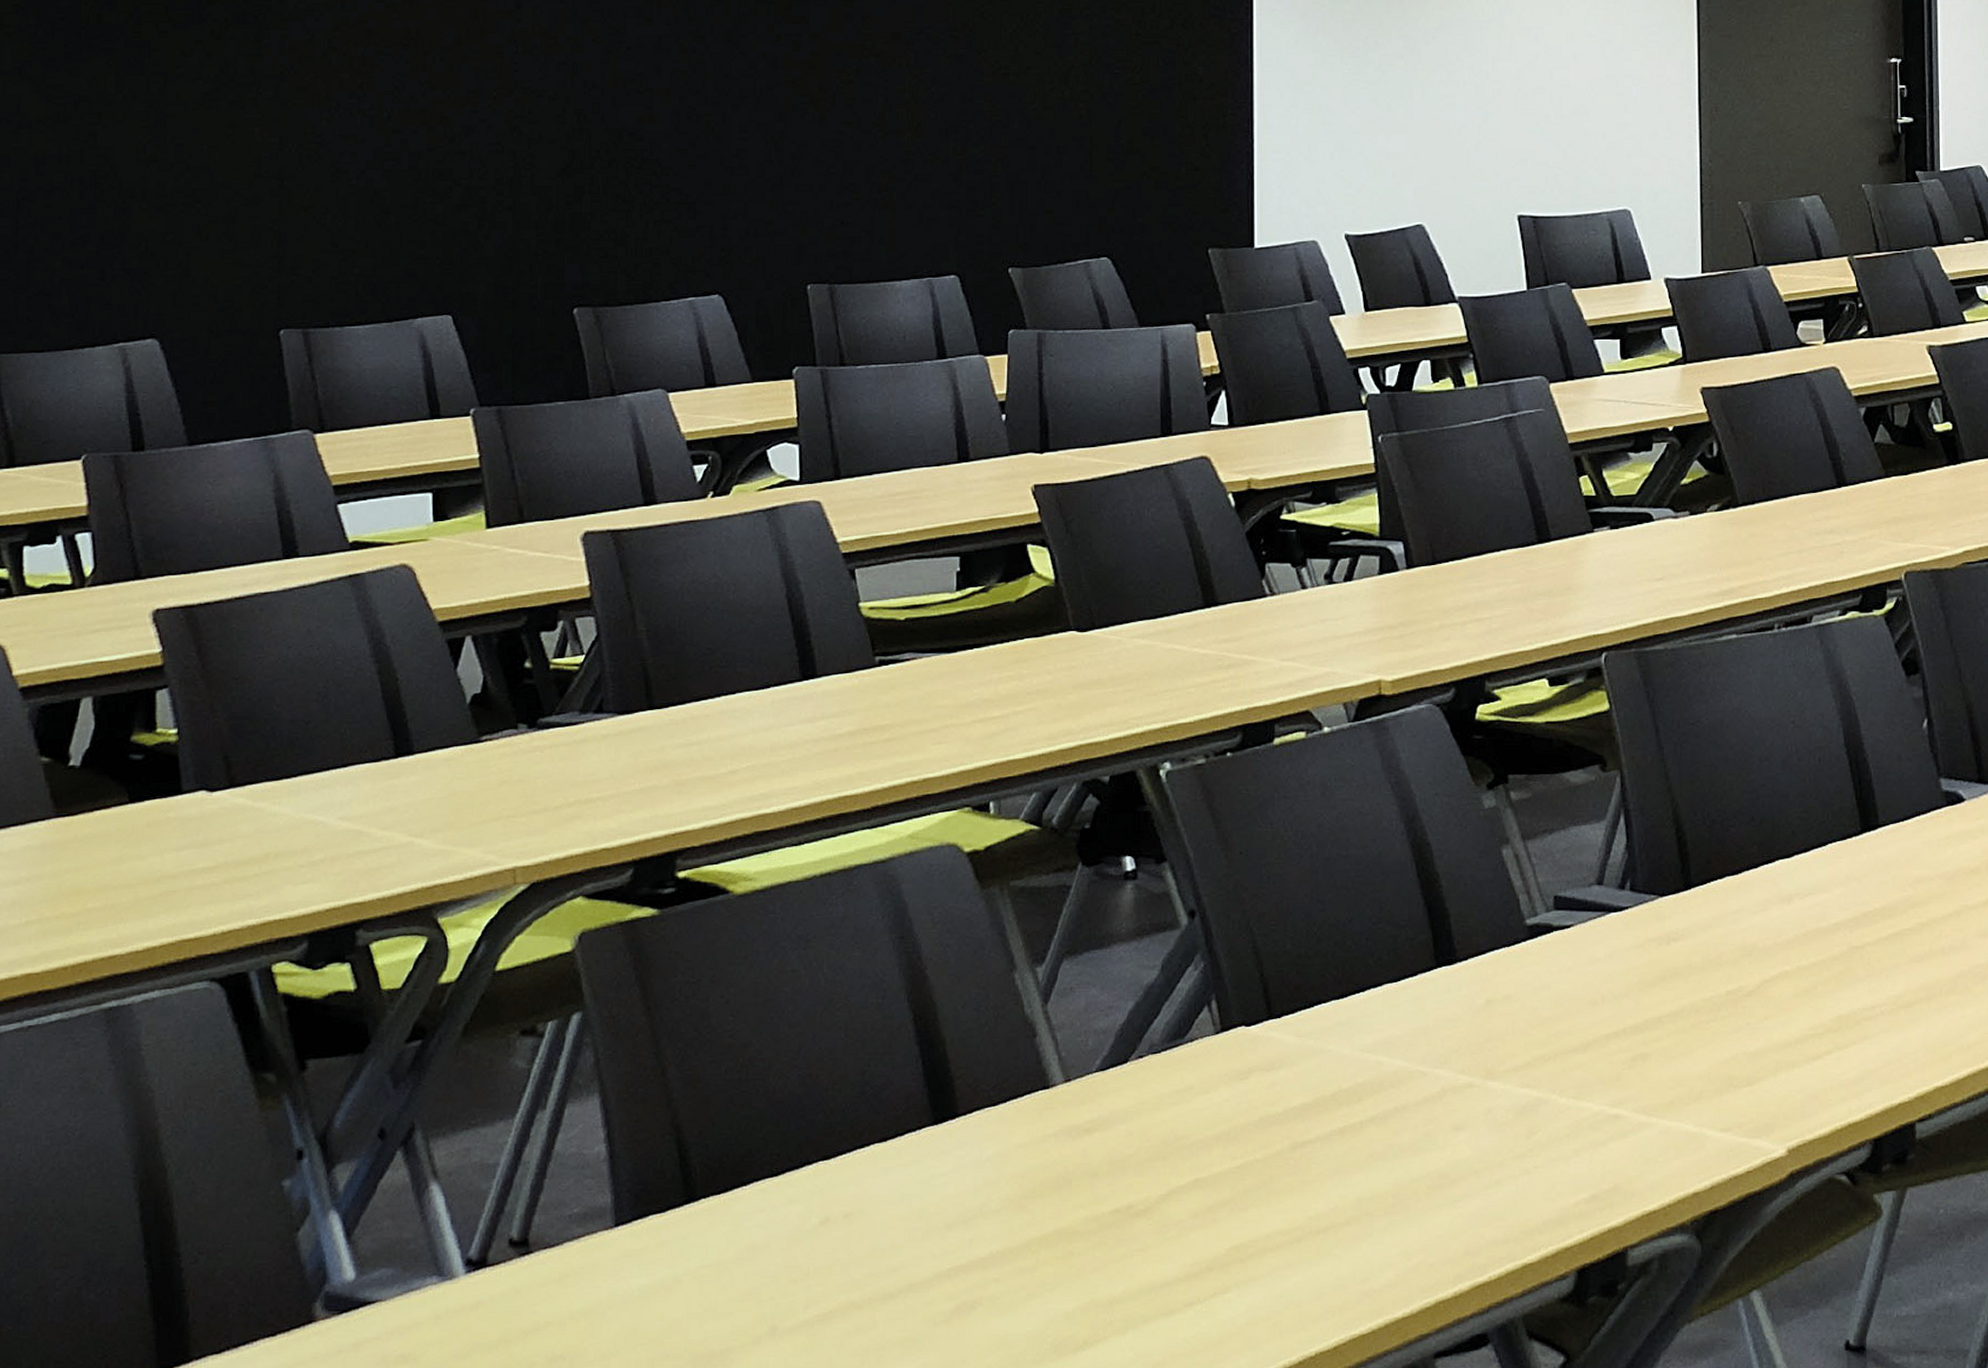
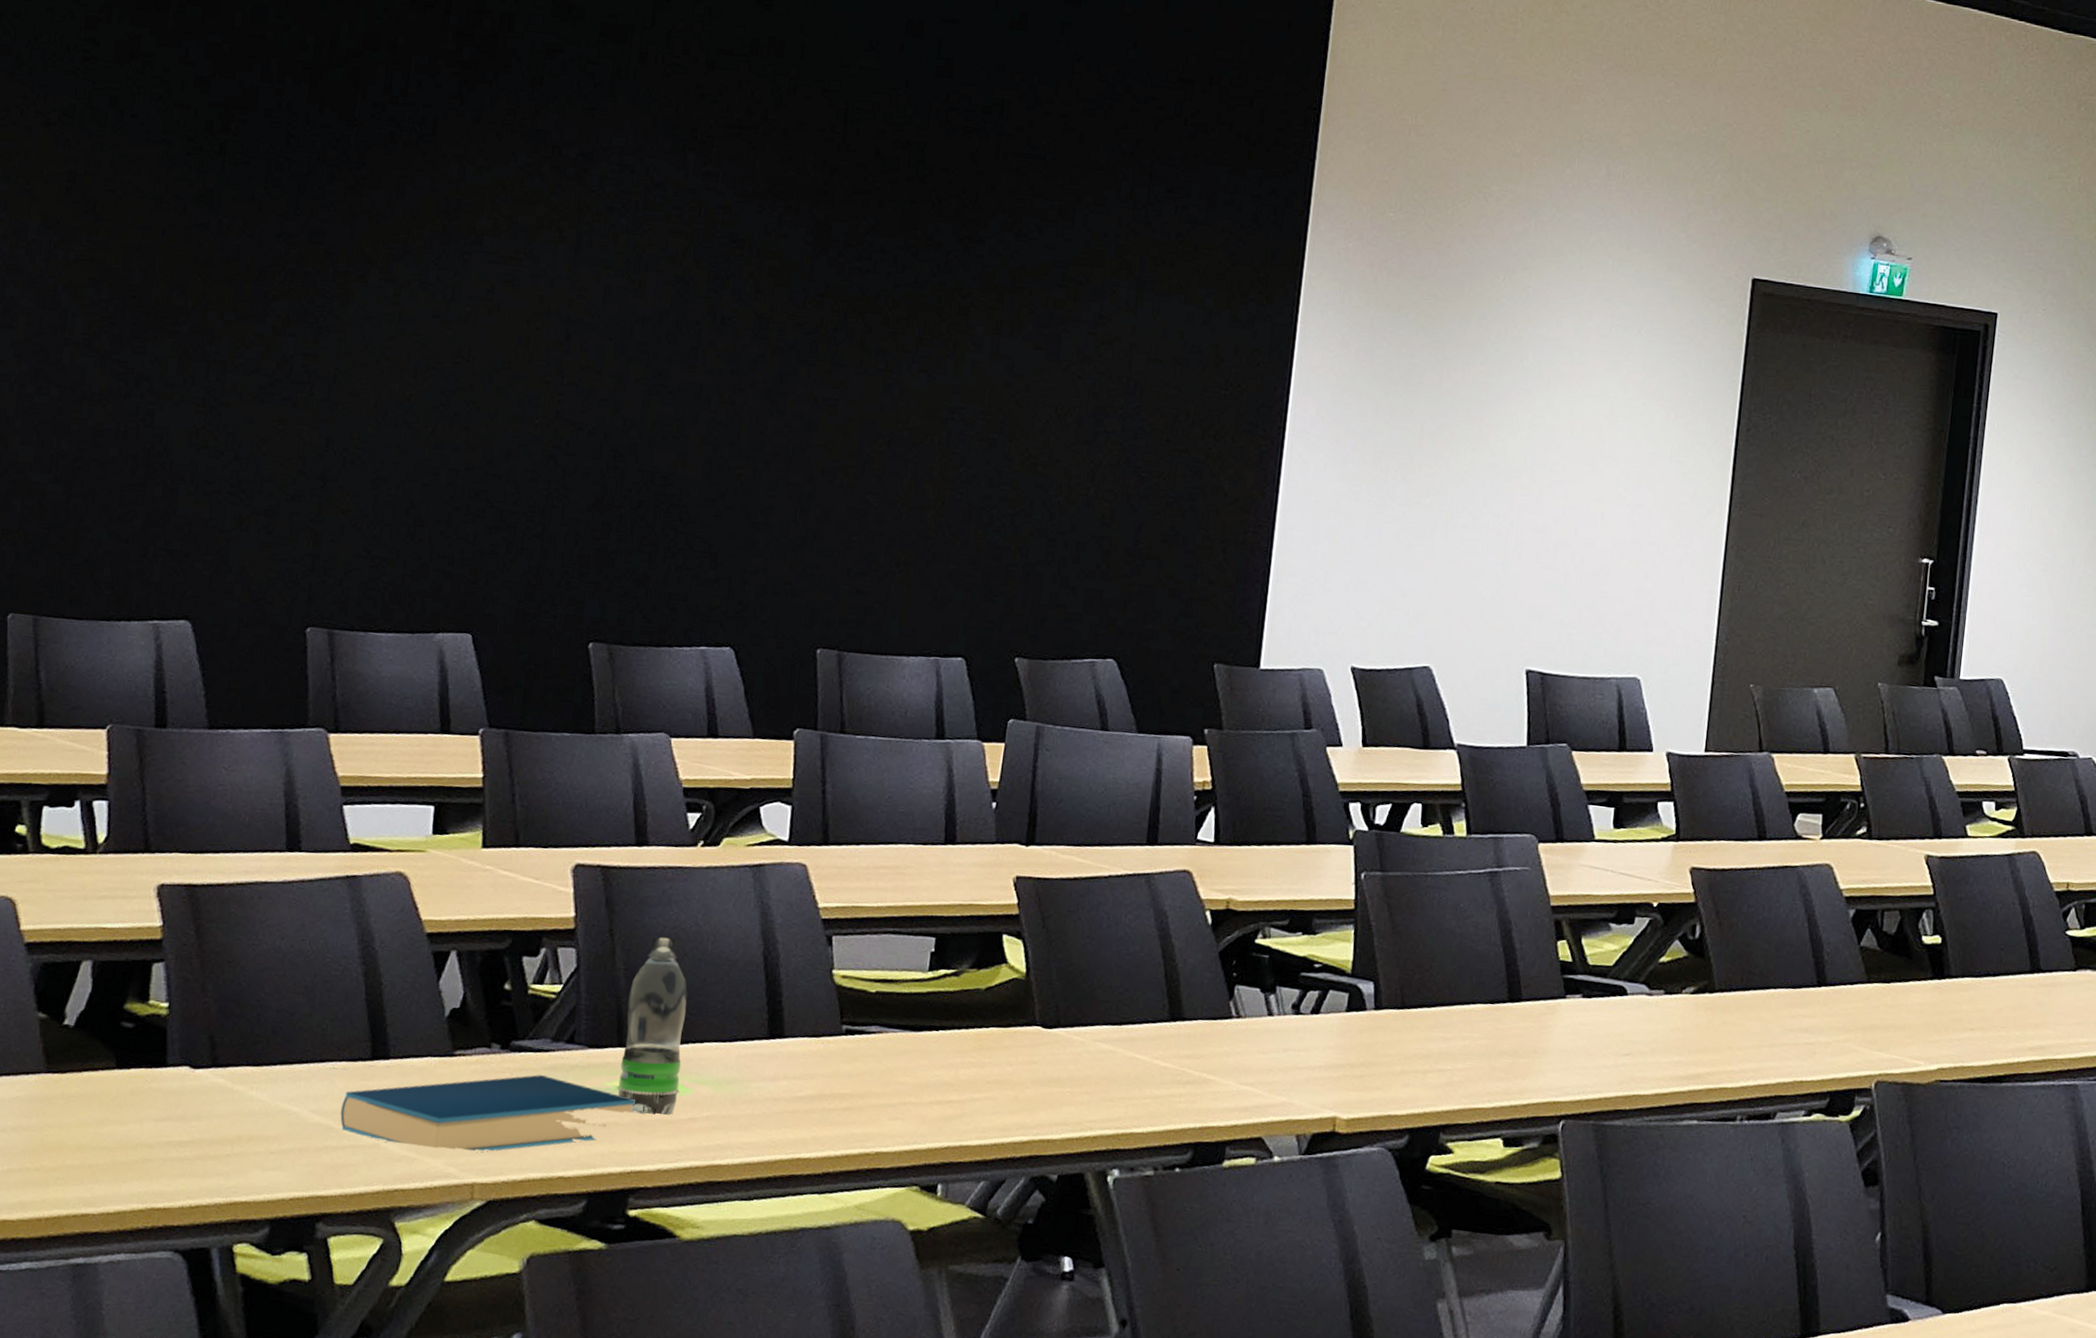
book: none [369,748,672,840] -> present [340,1074,635,1153]
bottle: none [653,593,715,774] -> present [617,937,688,1118]

